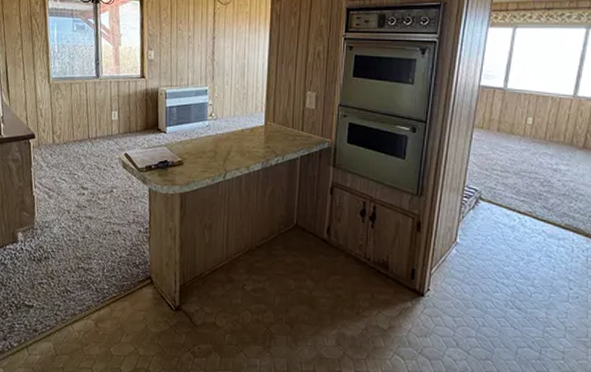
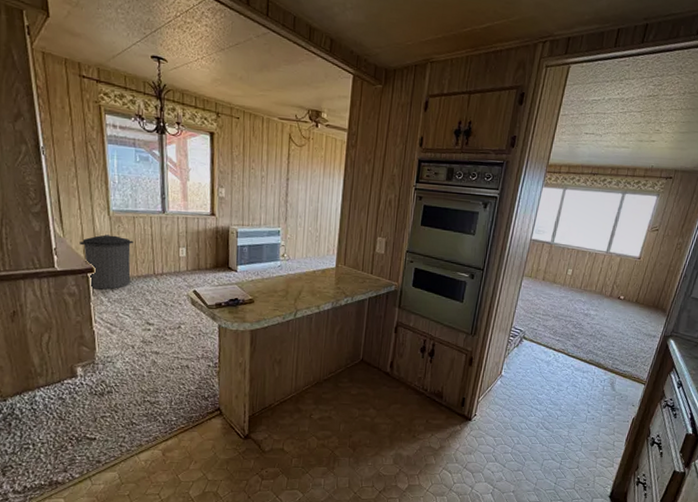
trash can: none [23,101,70,155] -> present [79,234,134,290]

